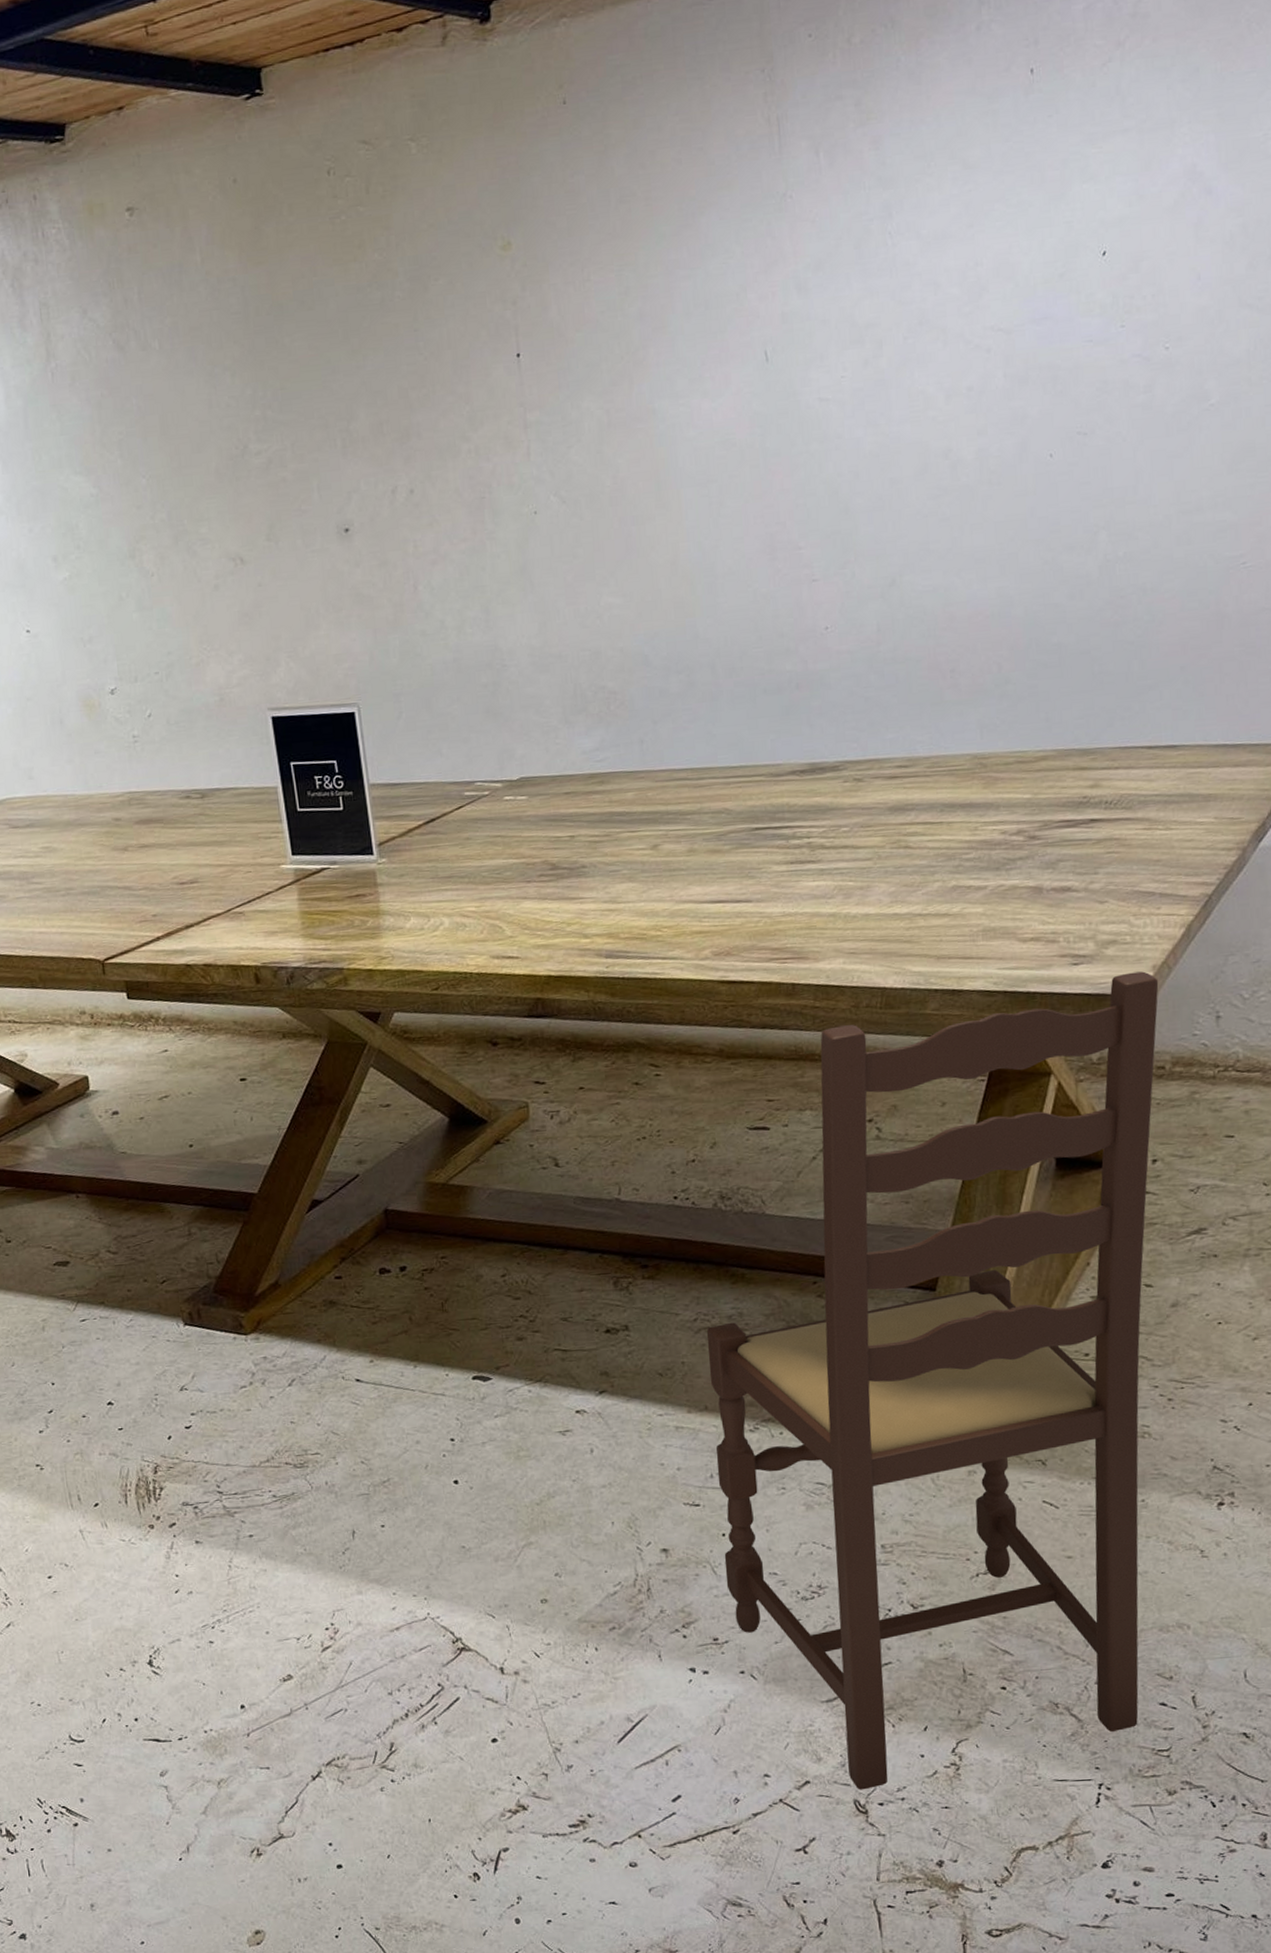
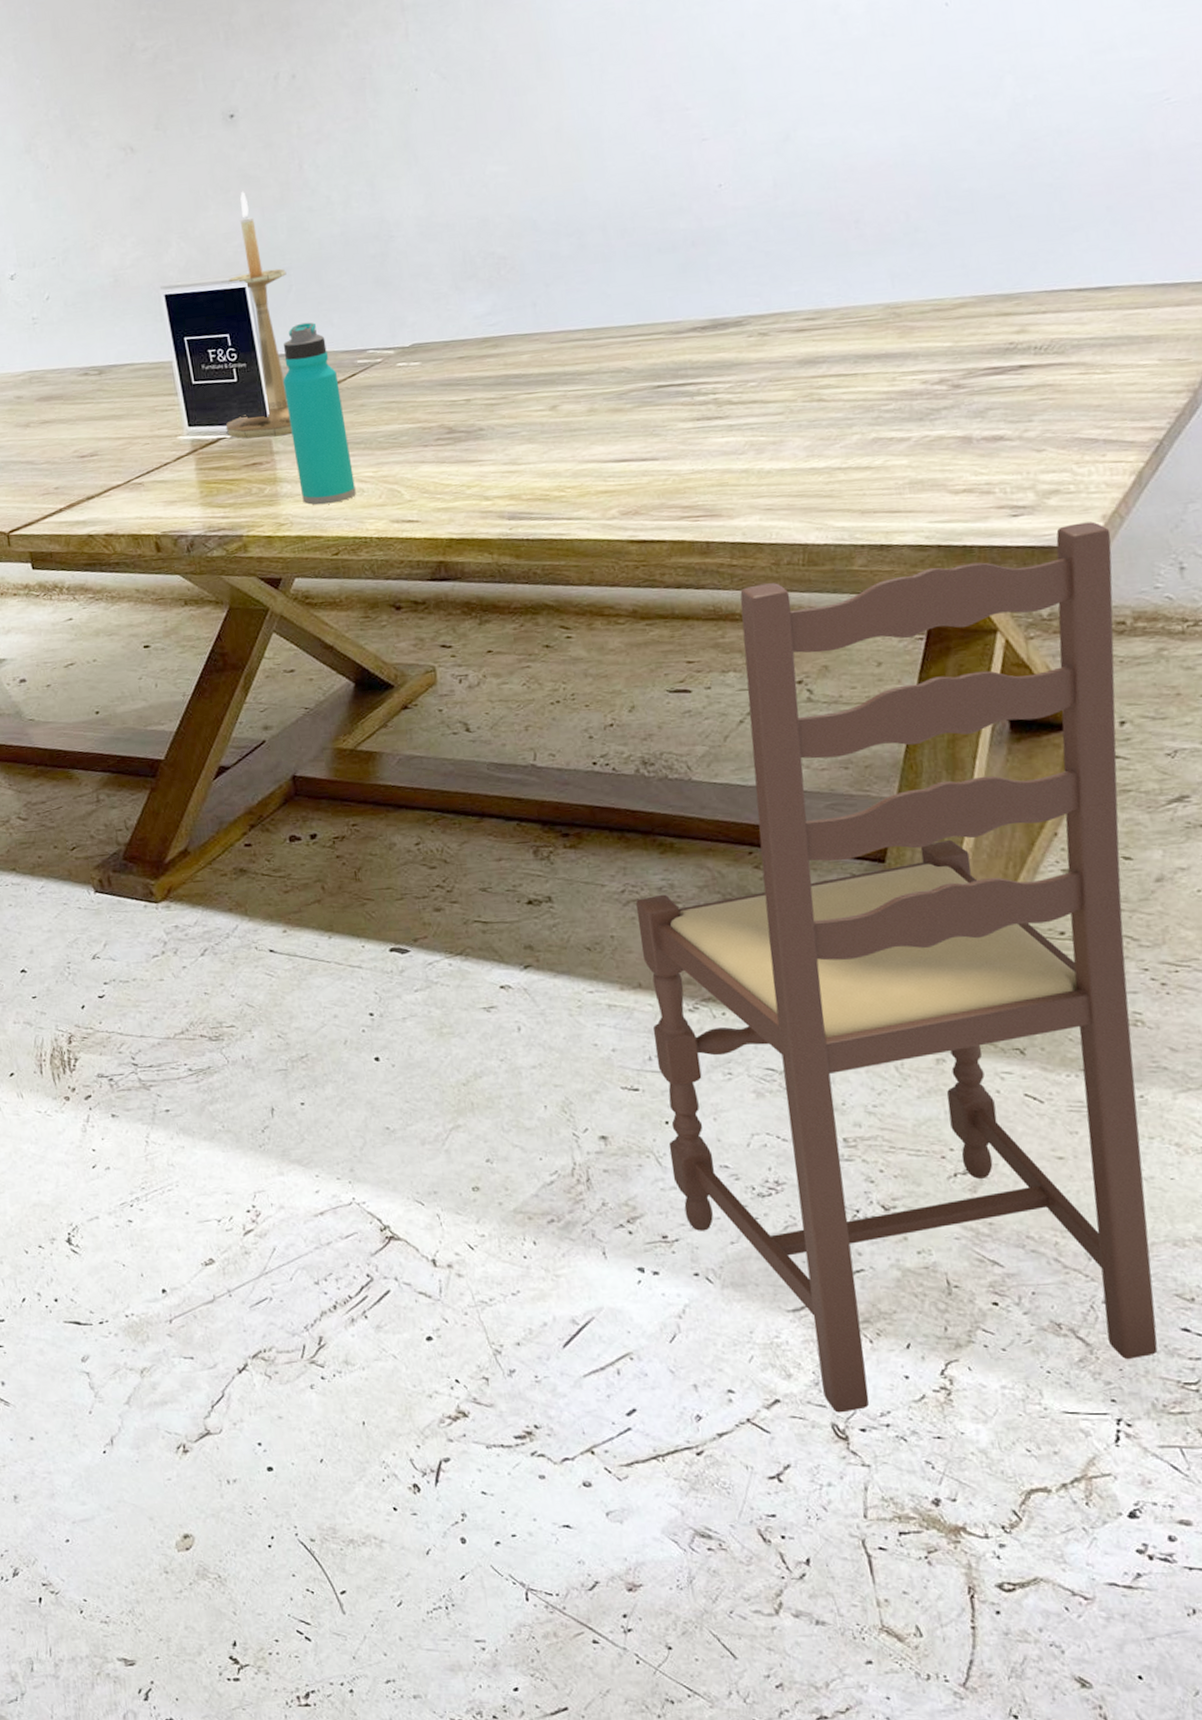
candlestick: none [330,610,397,870] -> present [225,191,293,439]
water bottle: none [390,751,458,939] -> present [283,322,356,505]

